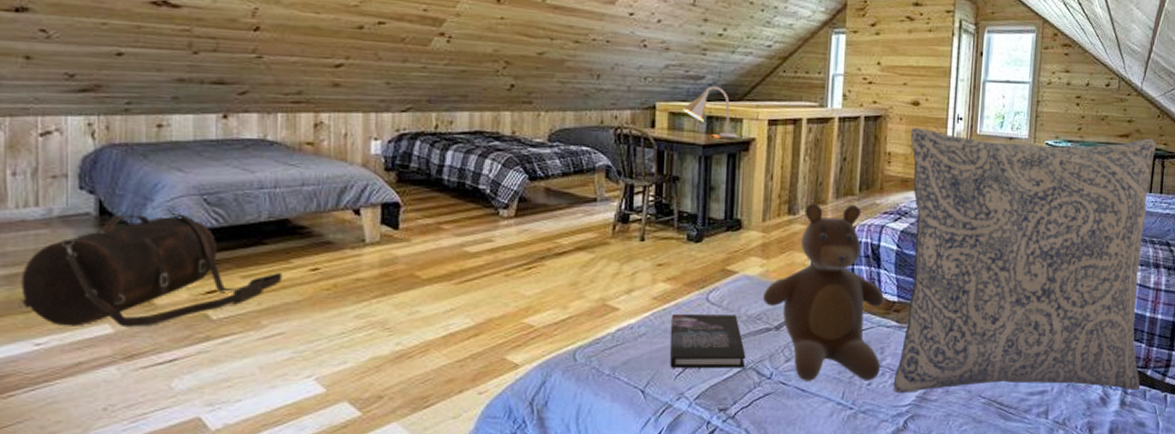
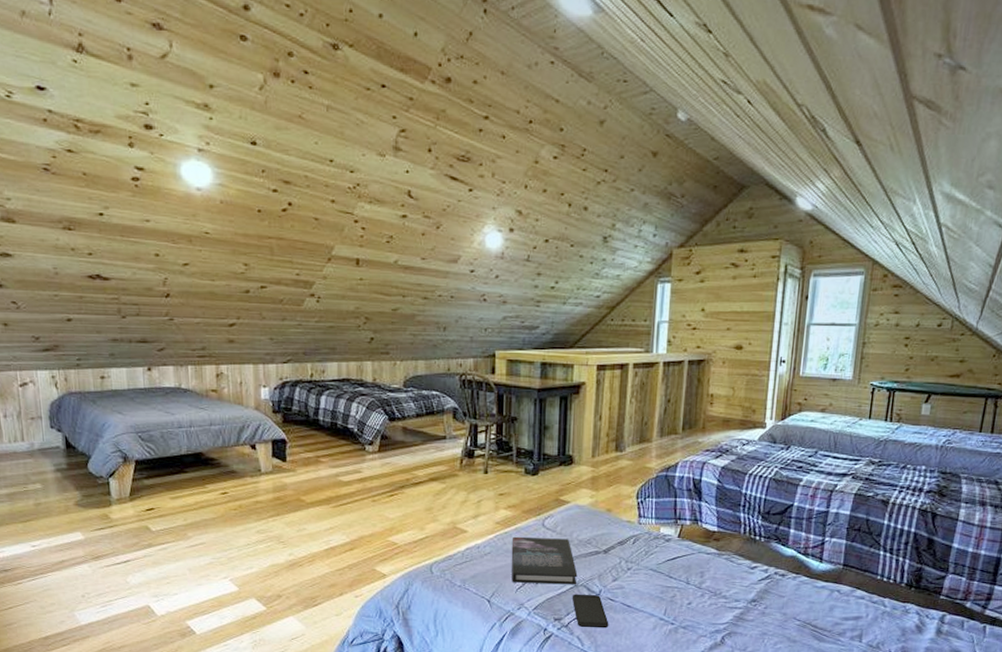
duffel bag: present [17,213,283,328] -> none [17,447,201,536]
table lamp: present [682,86,743,140] -> none [518,335,574,384]
mobile phone: none [739,378,781,419] -> present [572,593,609,628]
teddy bear: present [763,203,885,381] -> none [593,441,705,601]
pillow: present [893,127,1157,393] -> none [711,370,990,621]

